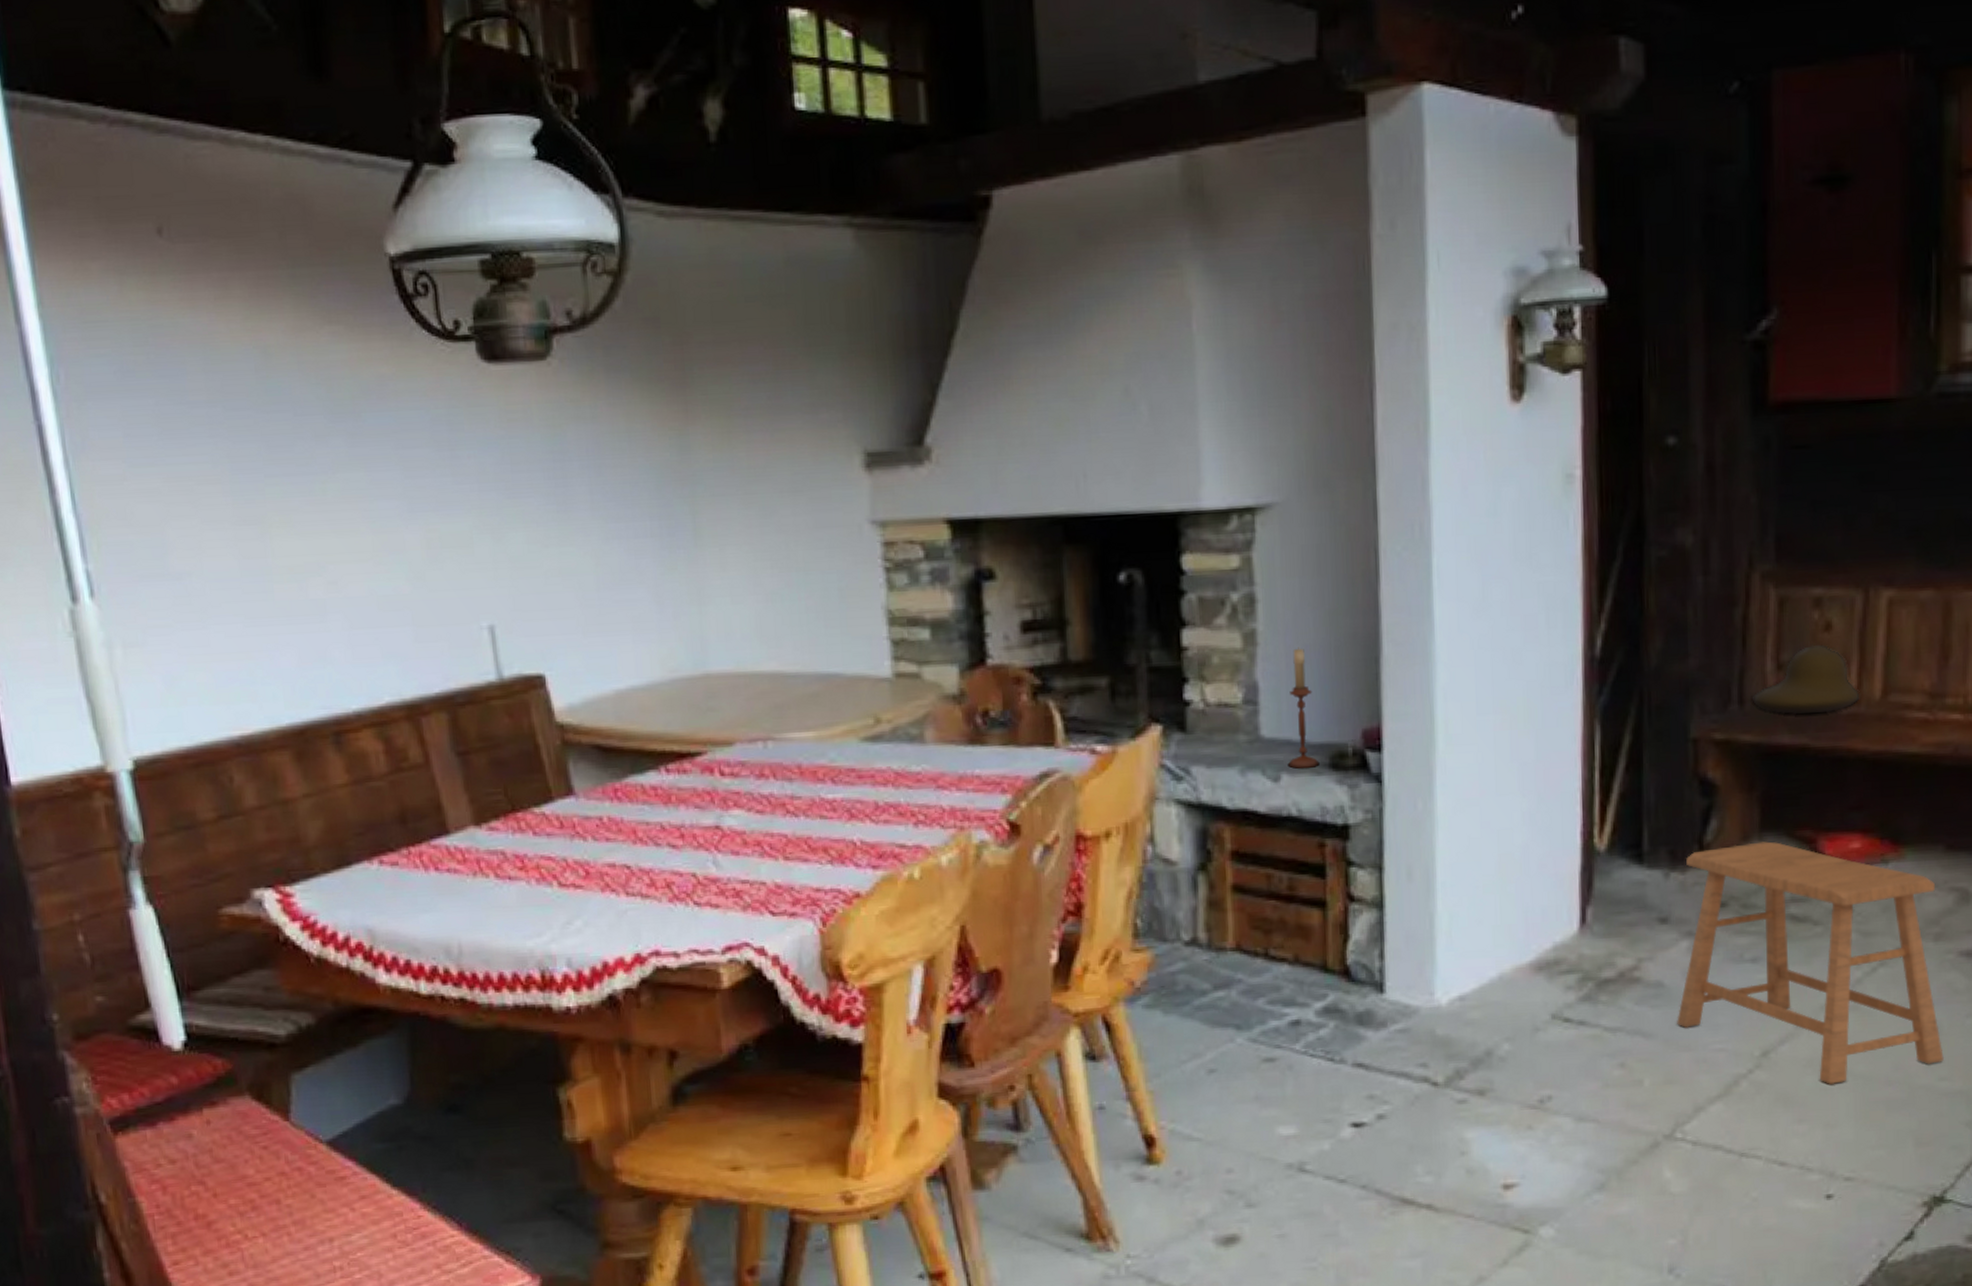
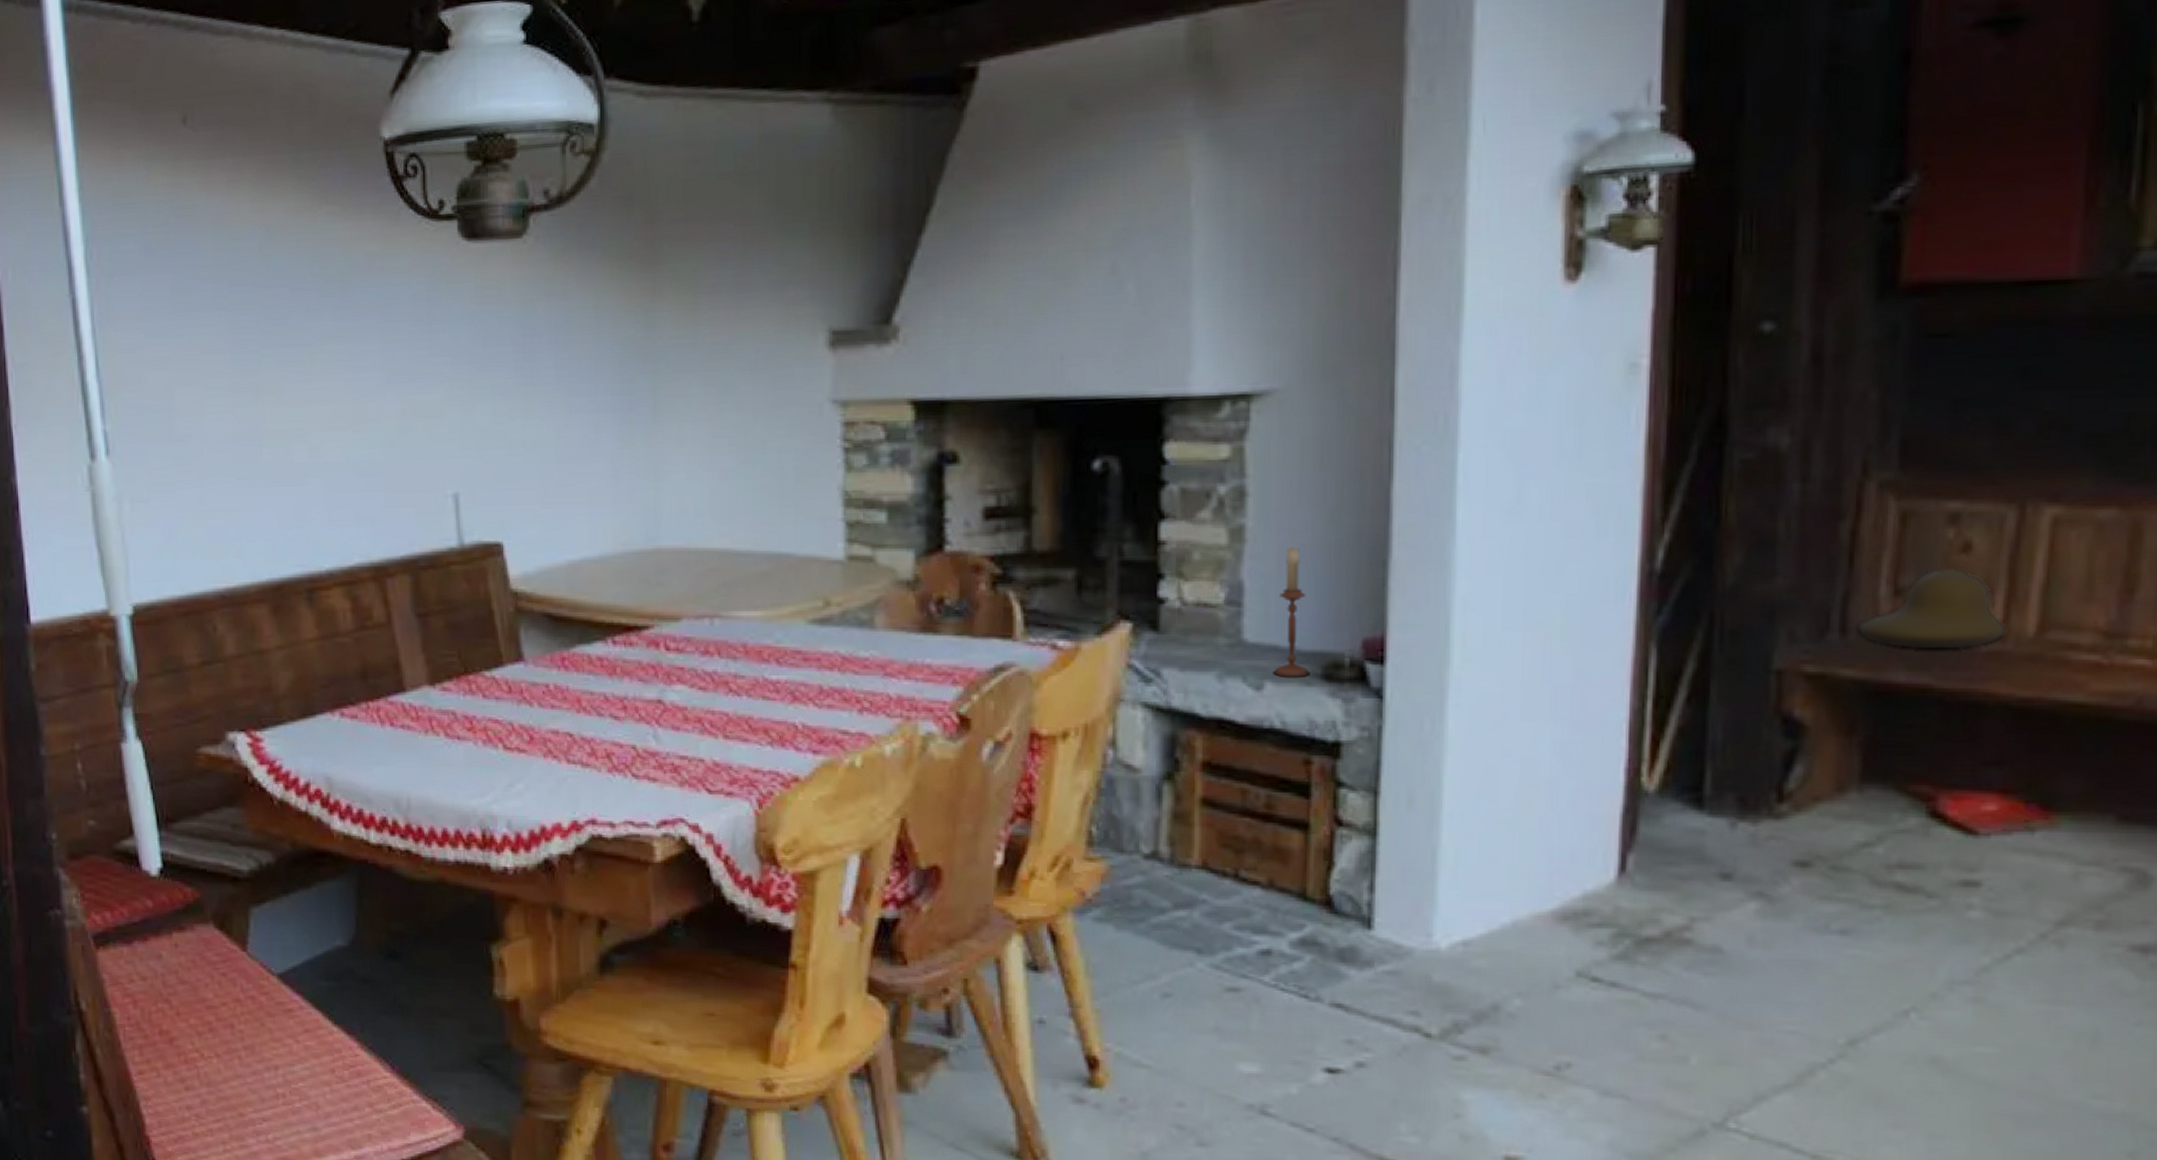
stool: present [1677,841,1944,1084] -> none [1737,795,2101,1088]

